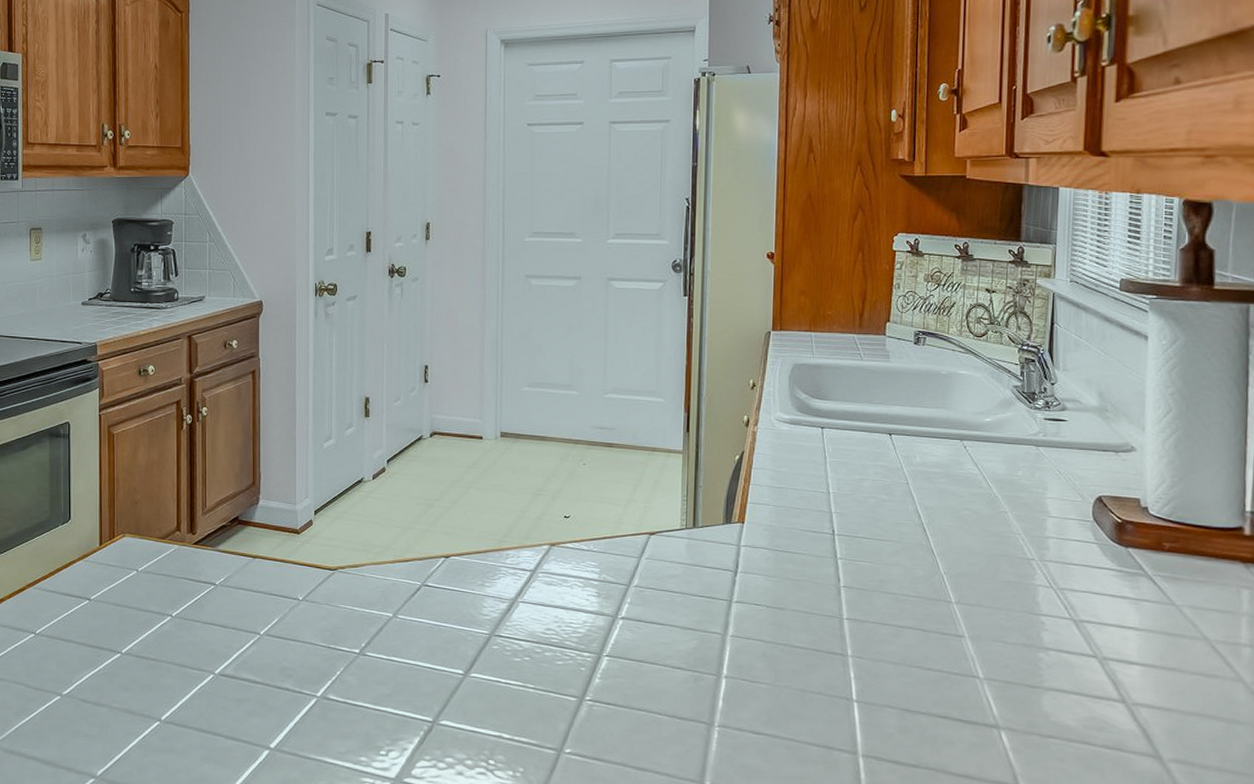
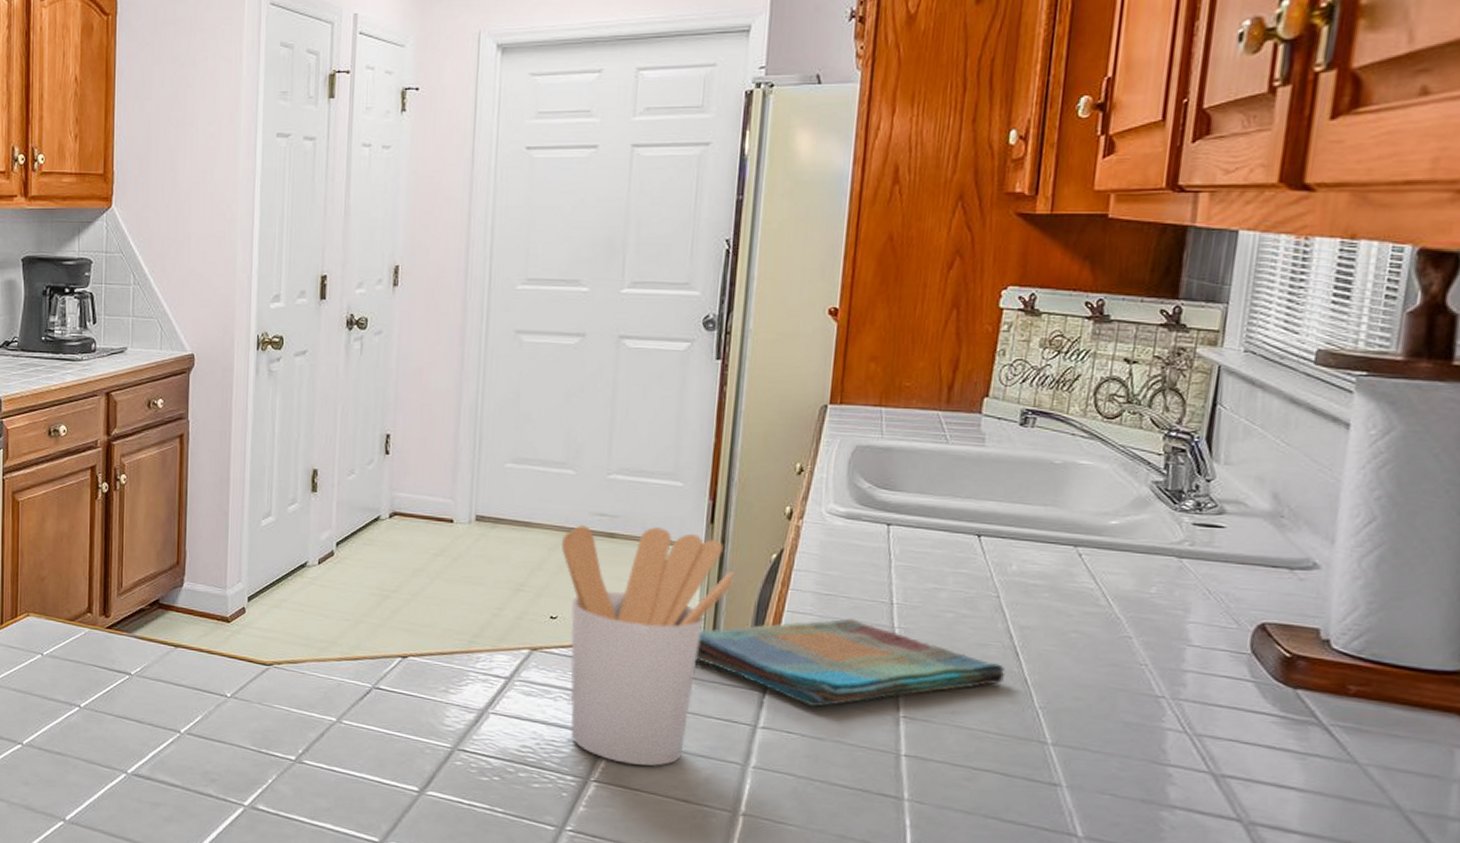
utensil holder: none [570,437,708,640] -> present [560,525,735,766]
dish towel: none [681,507,918,582] -> present [696,618,1006,707]

